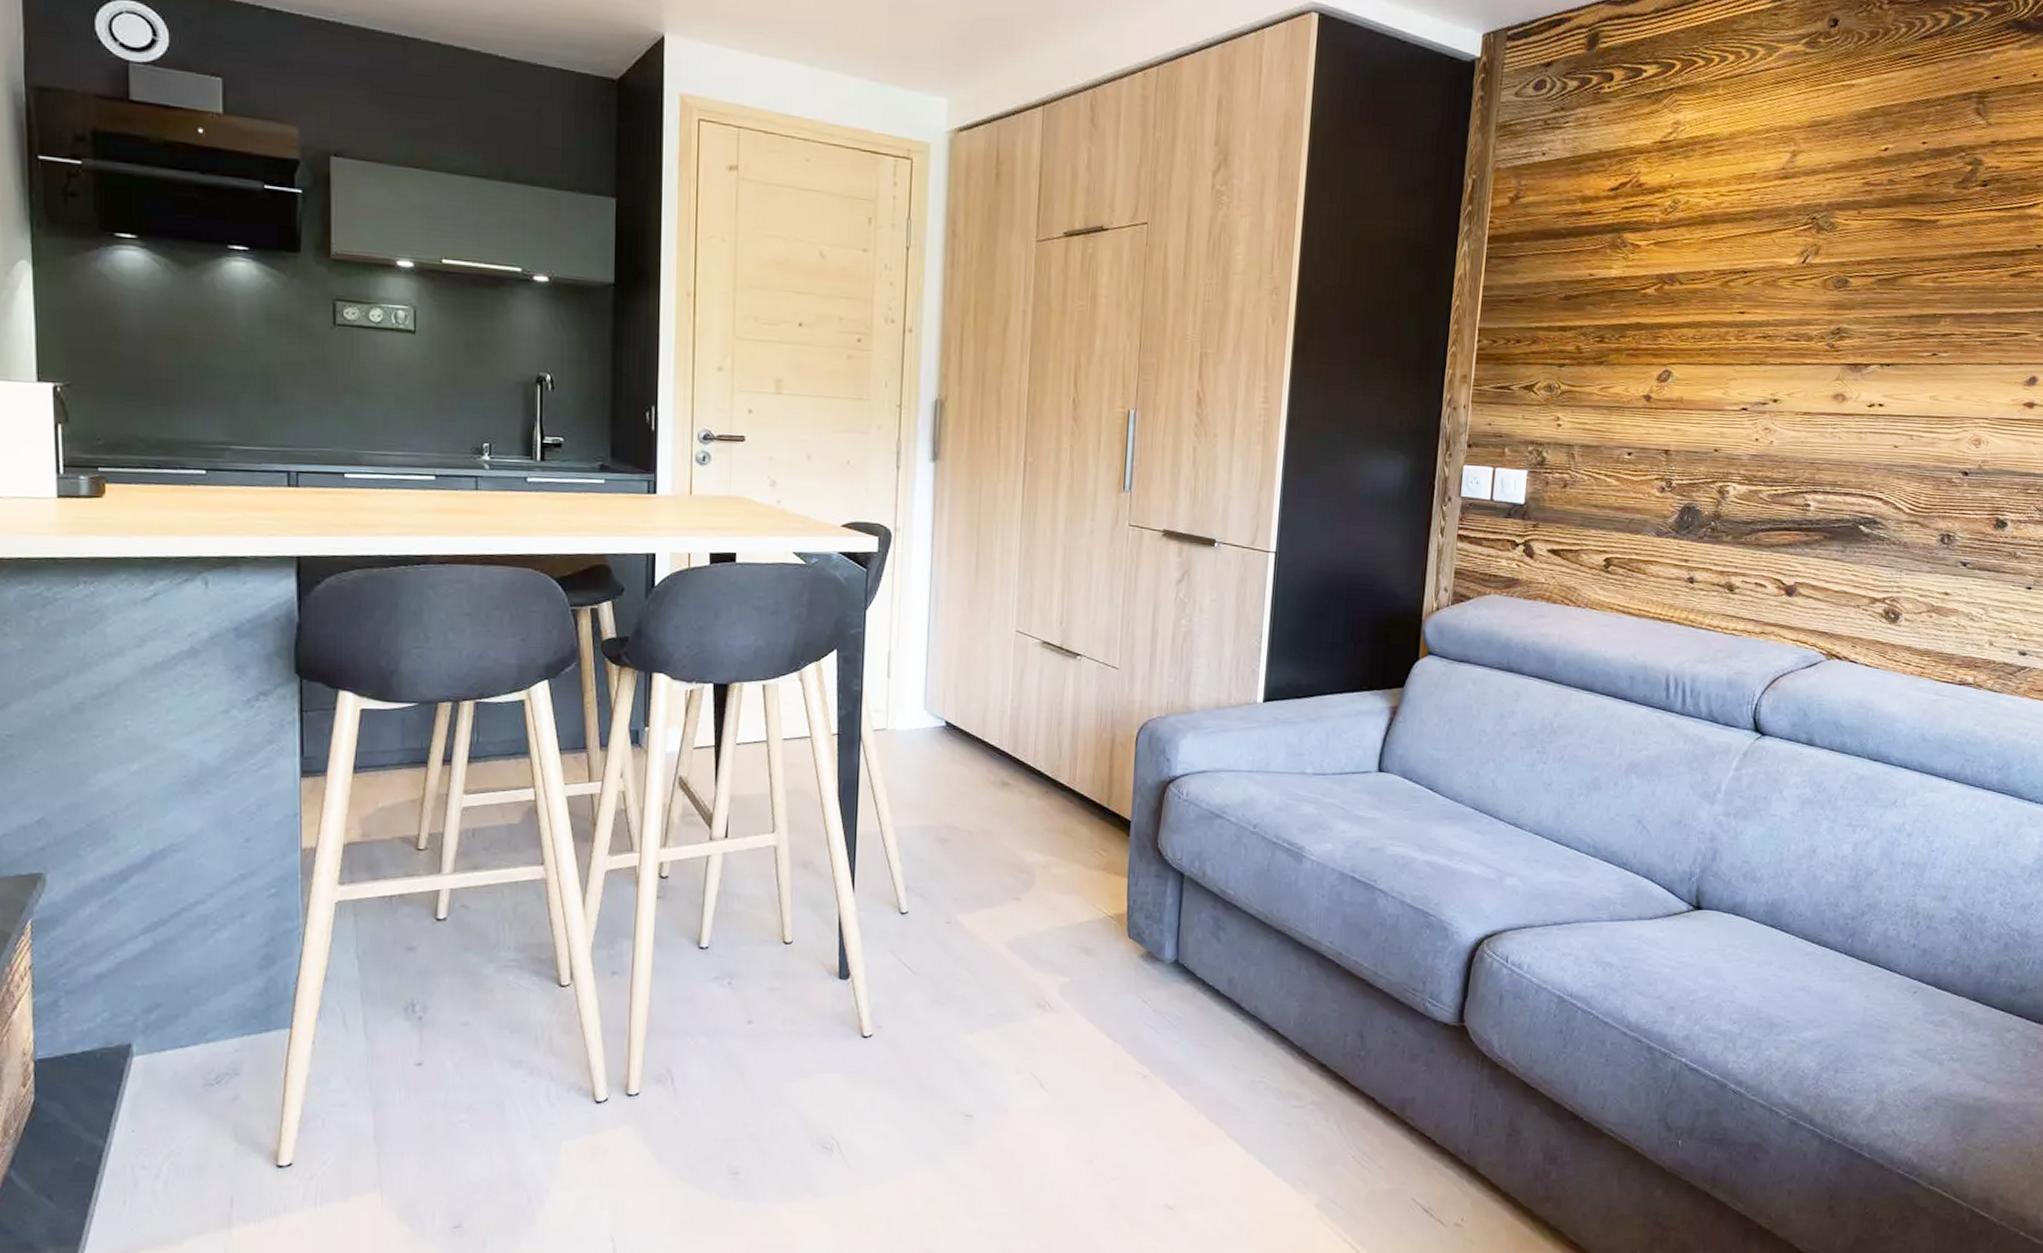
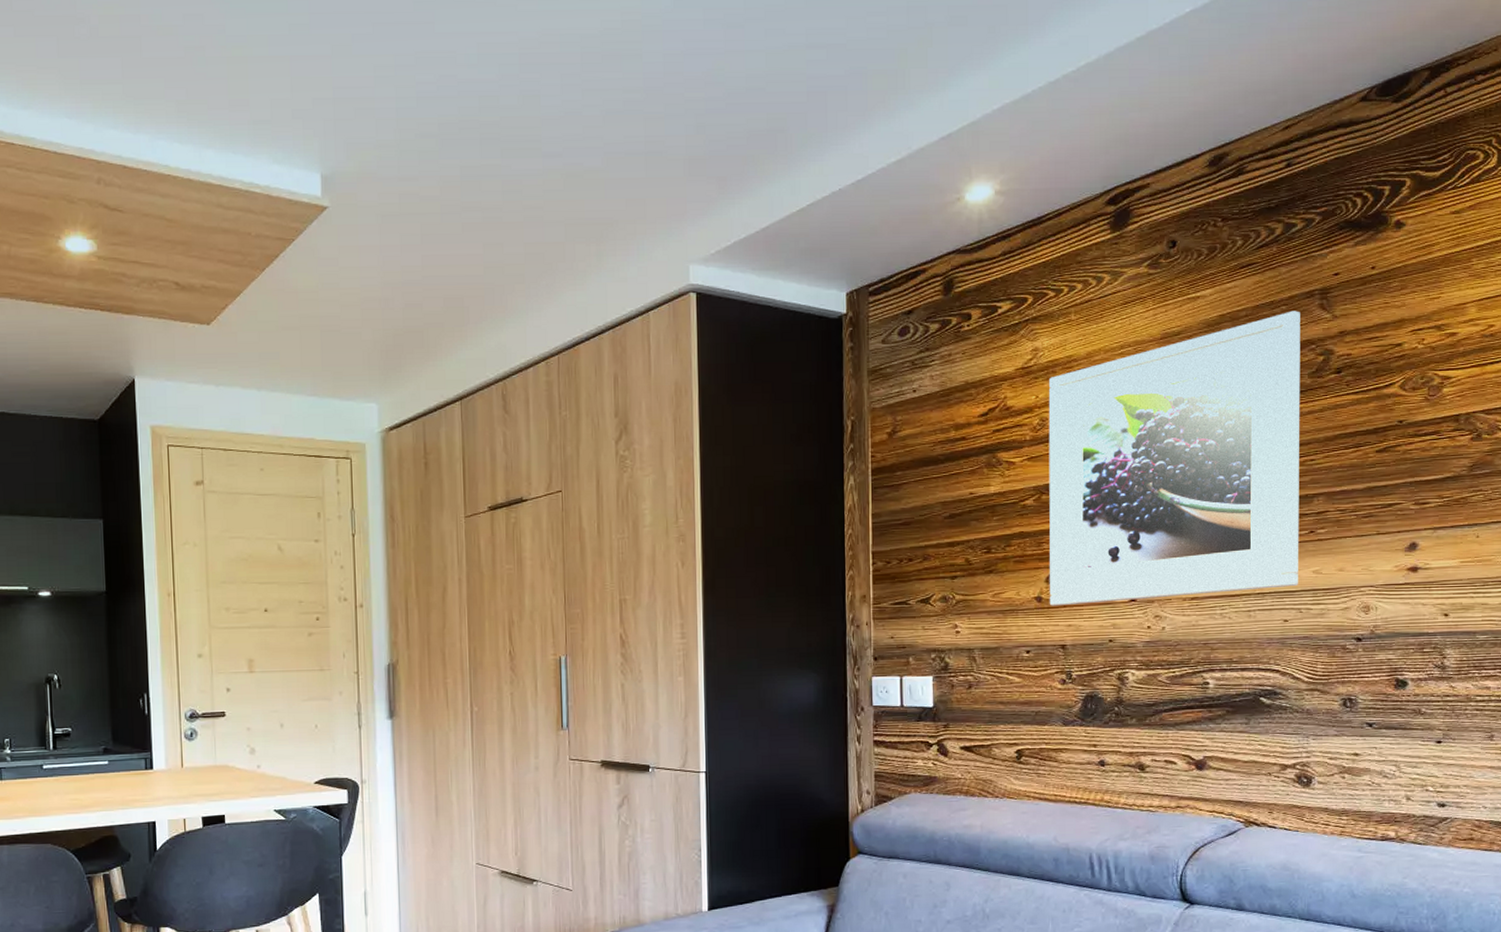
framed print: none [1658,112,1955,411] -> present [1048,310,1300,606]

